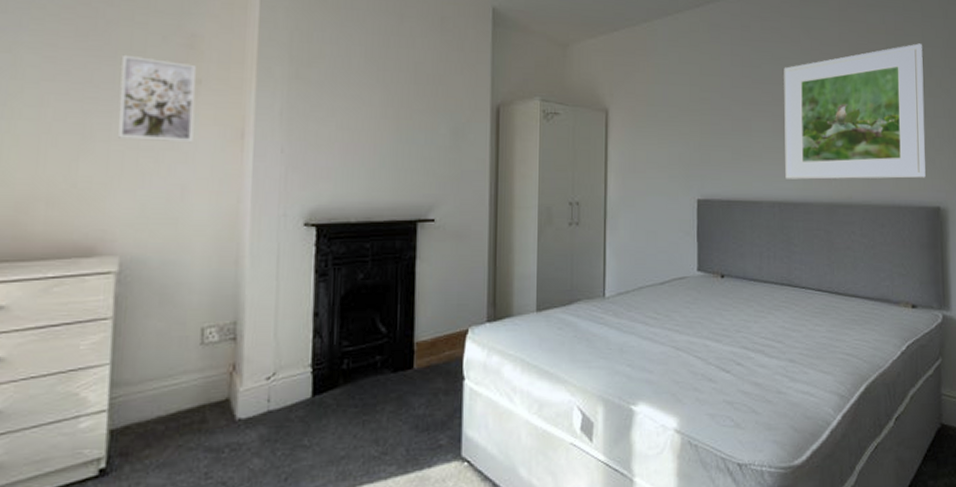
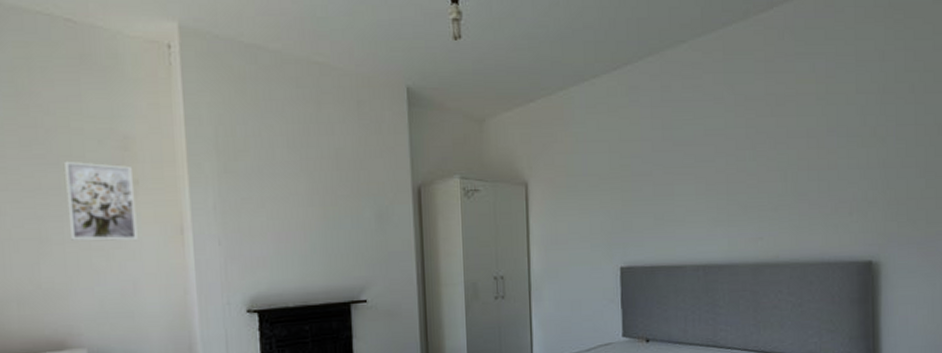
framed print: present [784,43,926,180] -> none [706,90,857,242]

